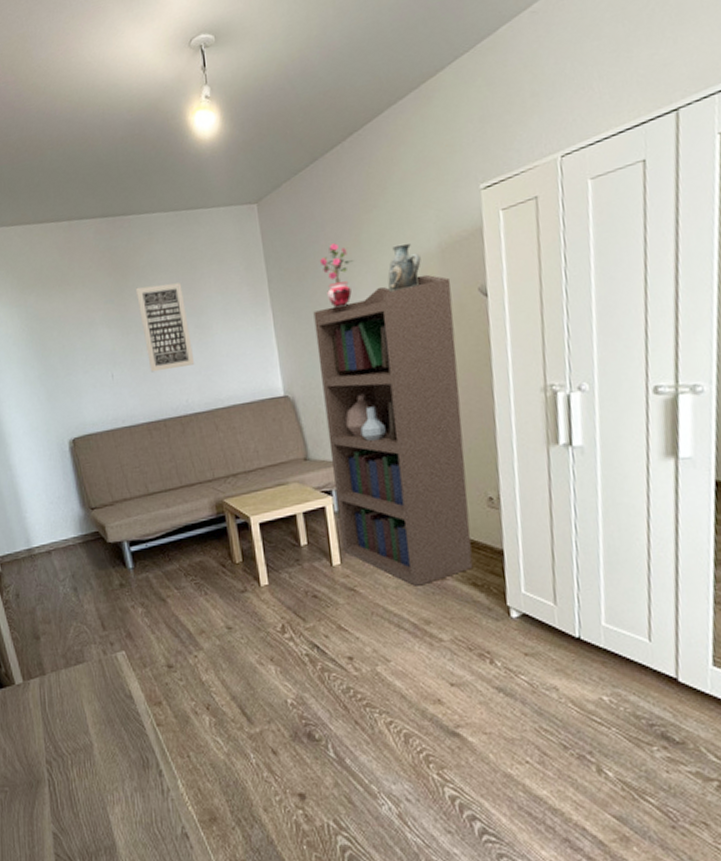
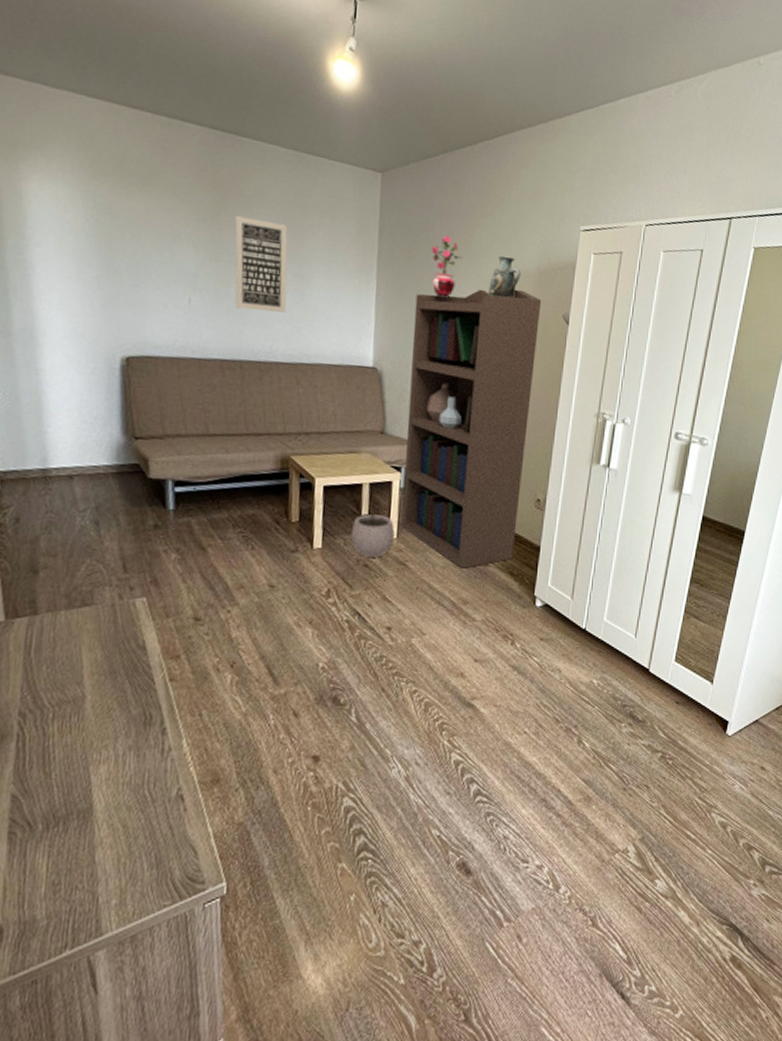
plant pot: none [293,535,339,588] -> present [350,507,395,557]

